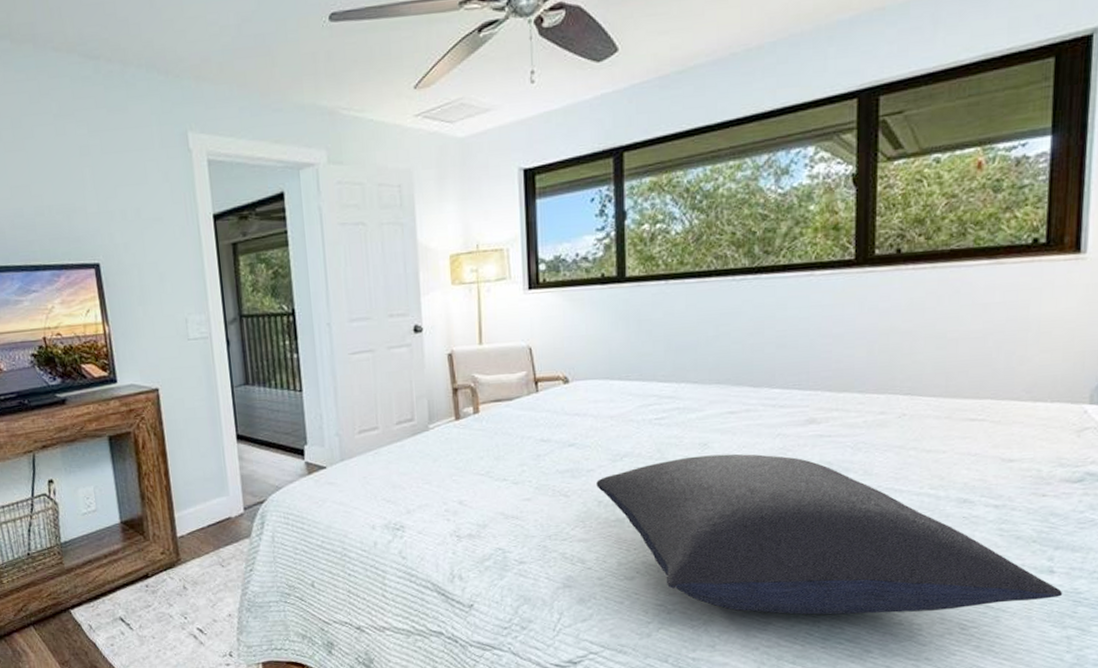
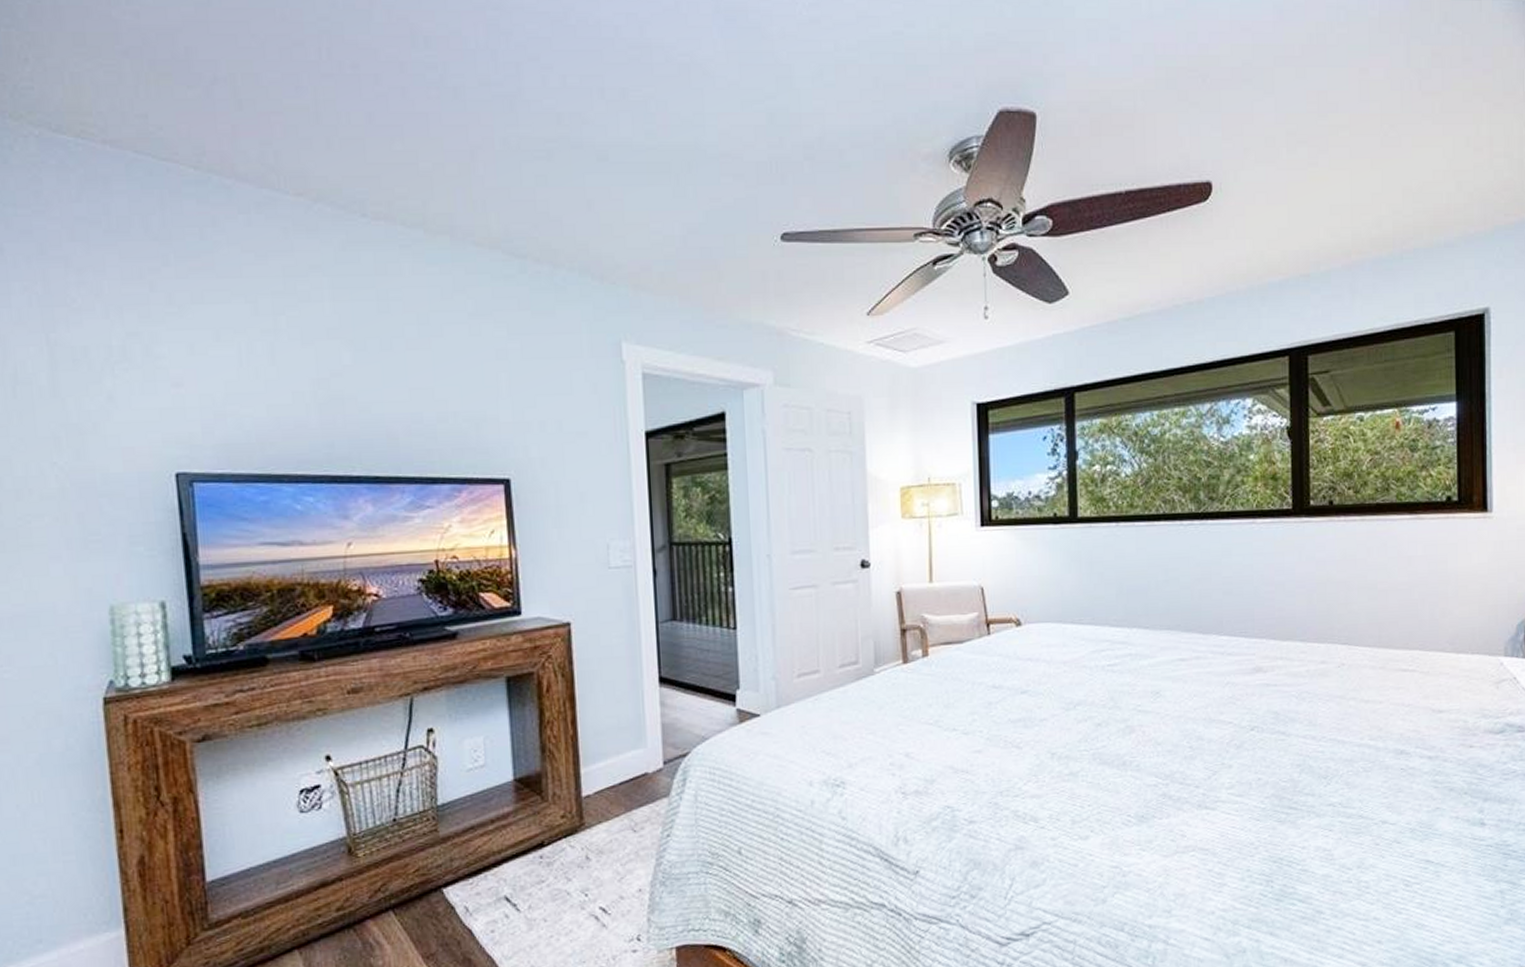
pillow: present [596,453,1063,615] -> none [1049,702,1494,874]

